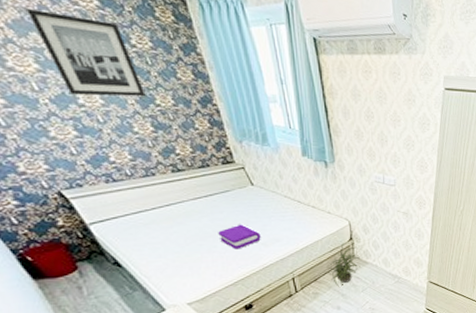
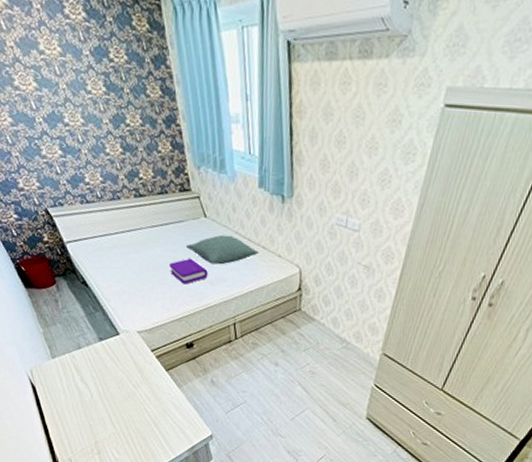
wall art: present [27,9,146,97] -> none [30,26,118,116]
pillow: none [234,199,309,227] -> present [185,234,259,265]
potted plant: present [327,243,361,287] -> none [269,293,308,341]

